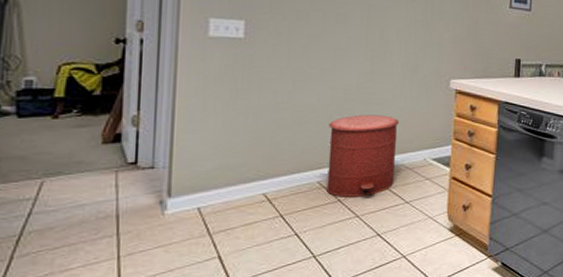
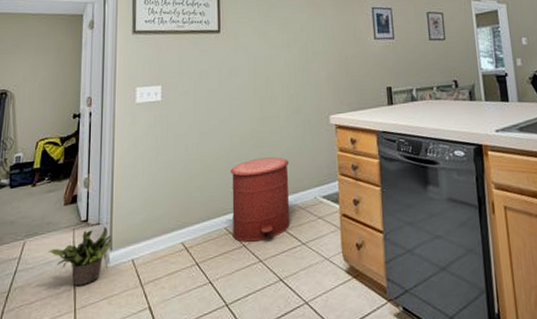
potted plant: none [77,170,172,233] -> present [47,226,112,286]

